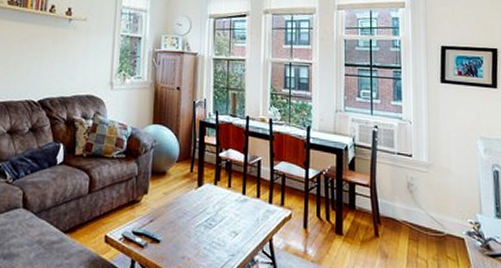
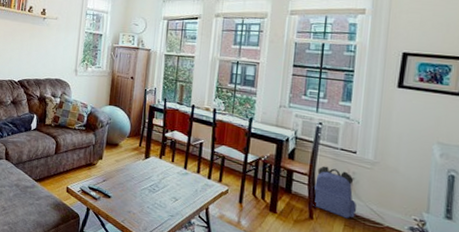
backpack: none [377,174,419,231] -> present [313,165,357,219]

